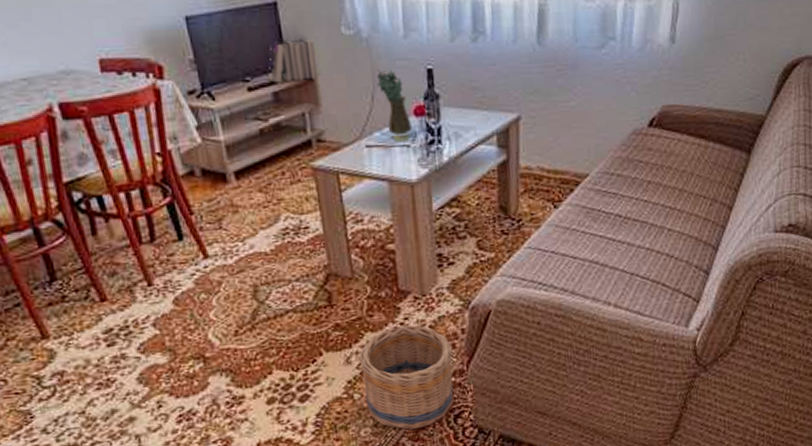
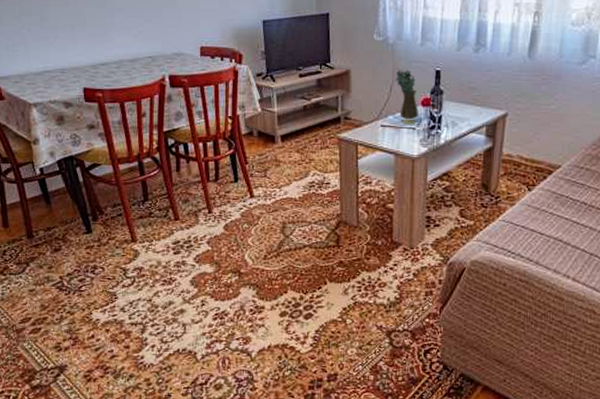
books: present [268,38,318,83] -> none [315,41,352,73]
basket: present [359,325,454,430] -> none [354,270,430,357]

